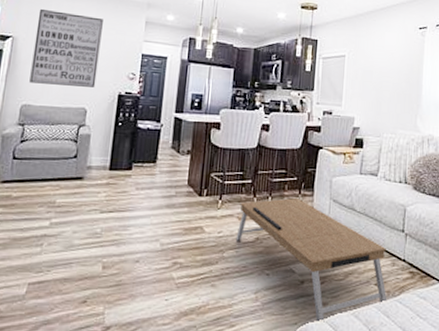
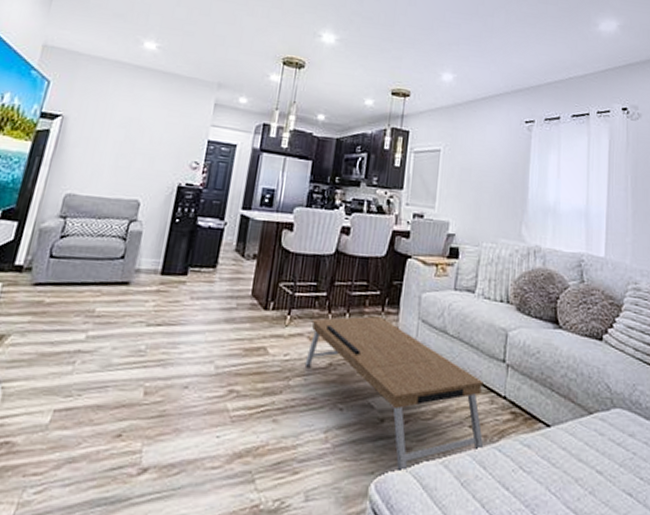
wall art: present [29,8,103,87] -> none [77,85,167,177]

